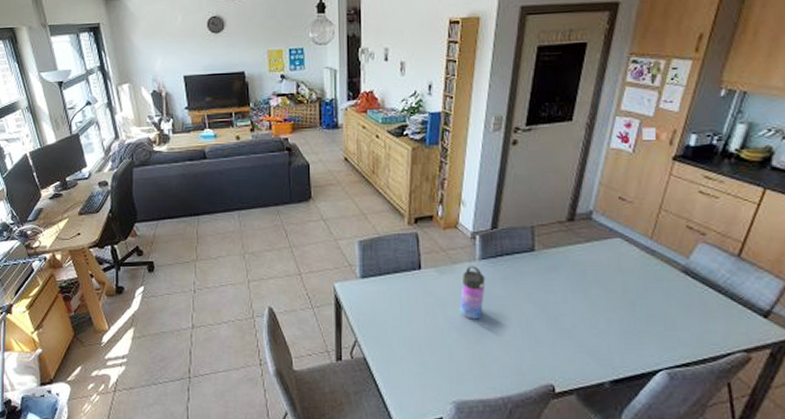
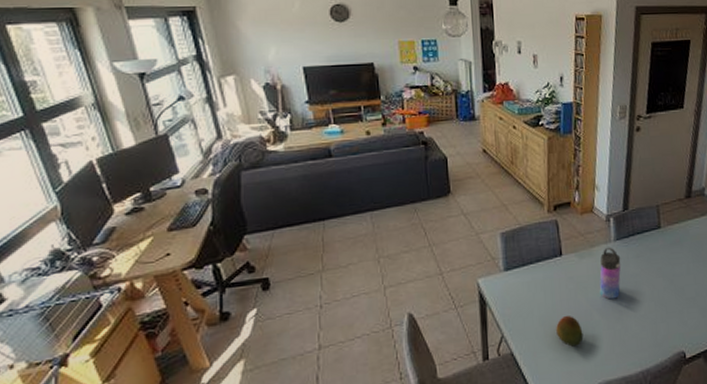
fruit: none [411,329,439,361] -> present [556,315,584,347]

